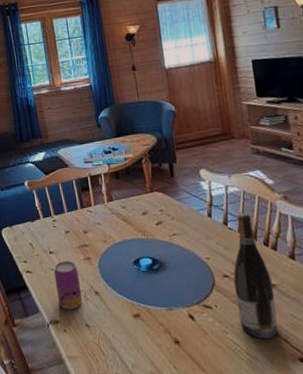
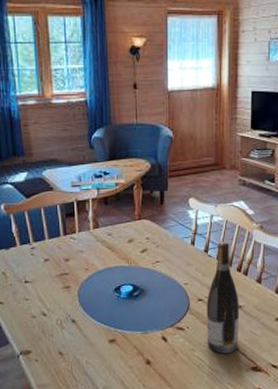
beverage can: present [54,261,83,310] -> none [28,290,58,339]

